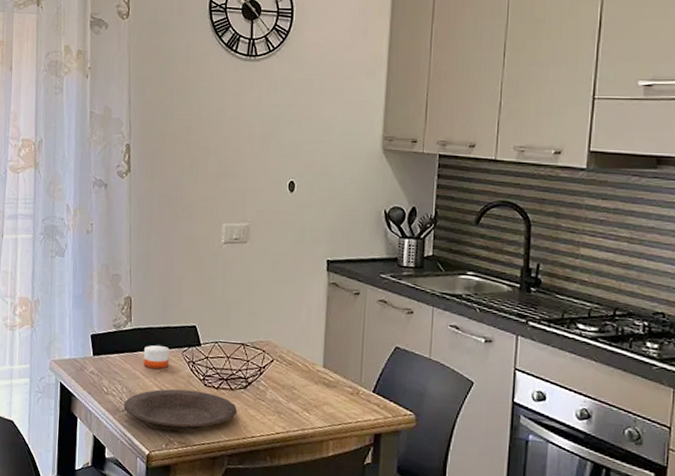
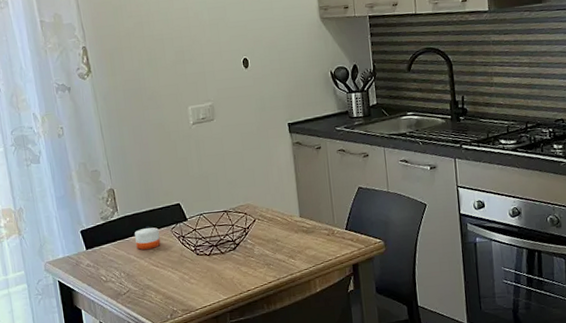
plate: present [123,389,238,429] -> none [124,260,231,300]

